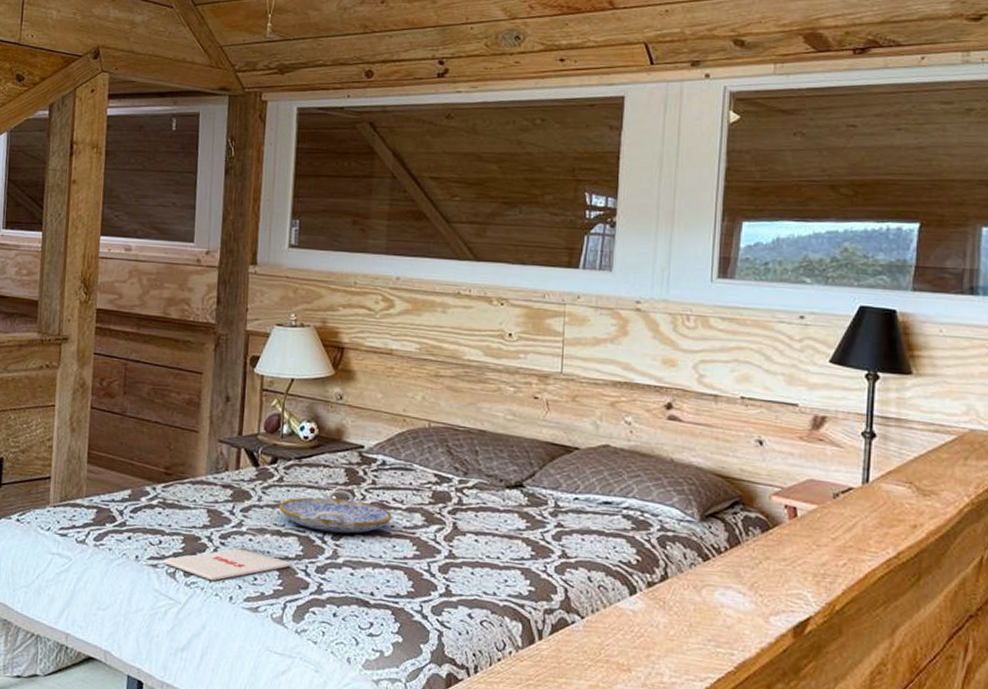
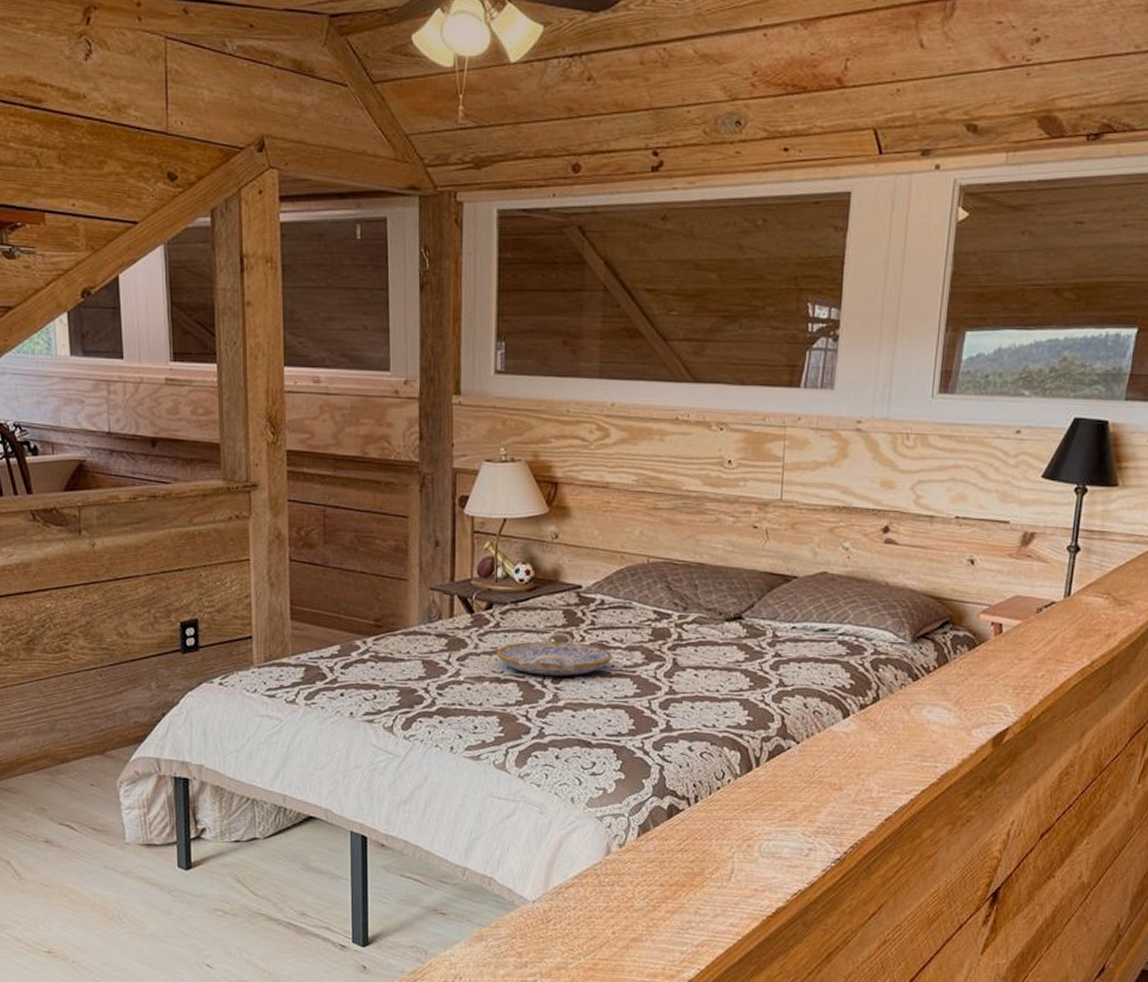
magazine: present [163,547,291,581] -> none [379,696,512,733]

